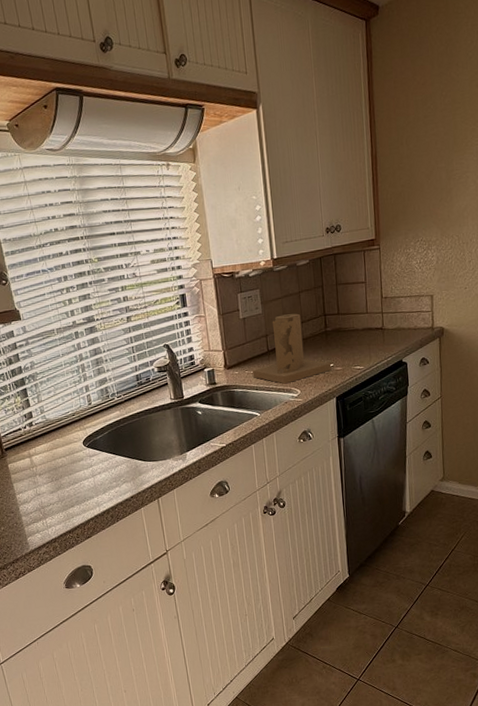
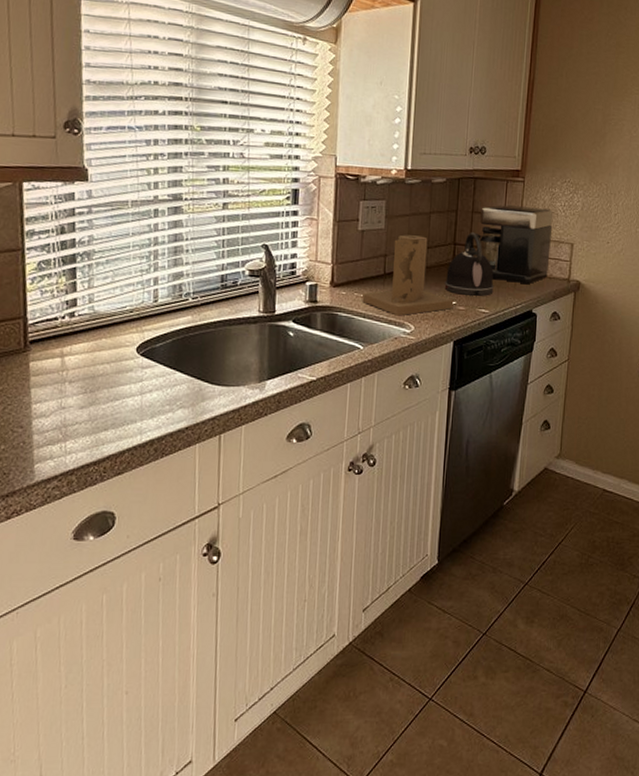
kettle: none [321,302,365,358] -> present [444,232,494,296]
coffee maker: none [337,268,413,339] -> present [468,205,554,284]

